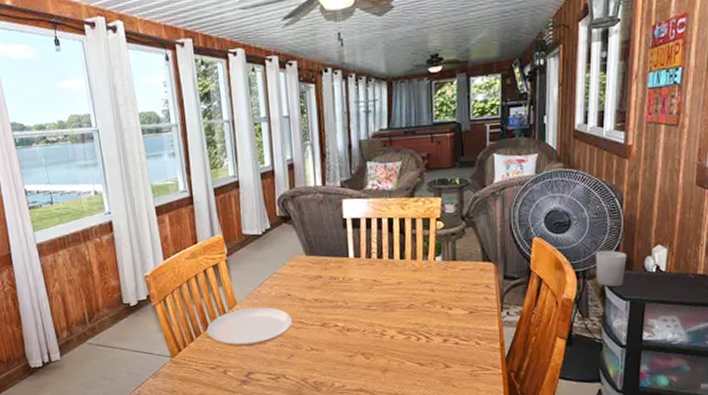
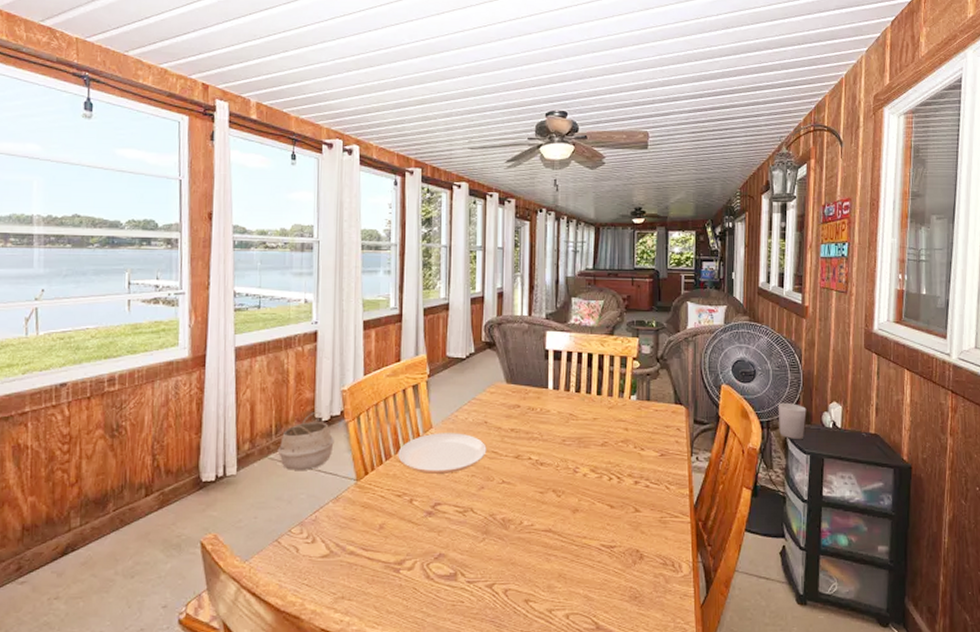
woven basket: none [93,297,145,352] -> present [277,411,334,470]

